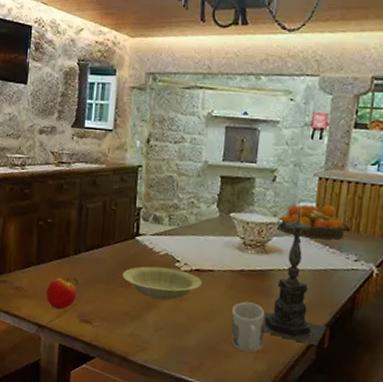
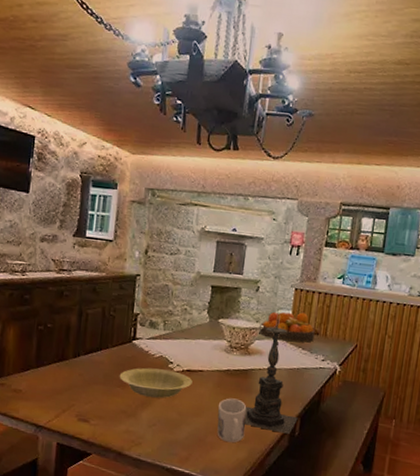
apple: present [46,277,79,310] -> none [44,379,78,411]

